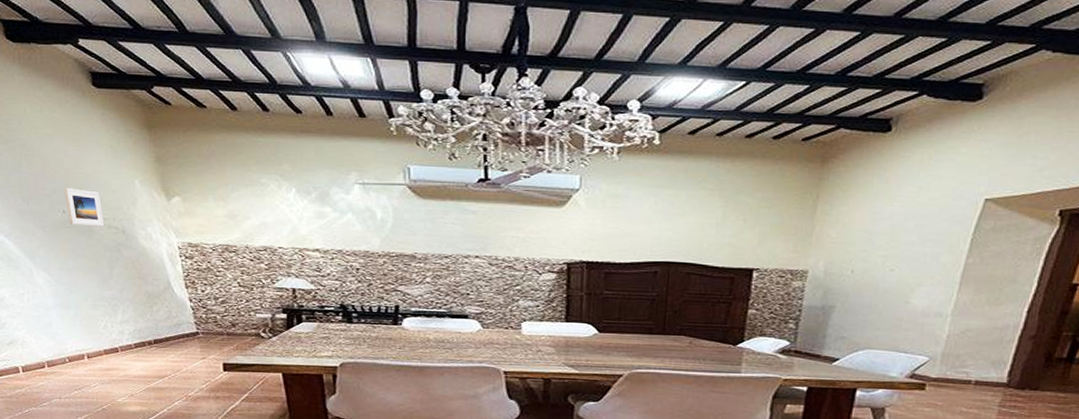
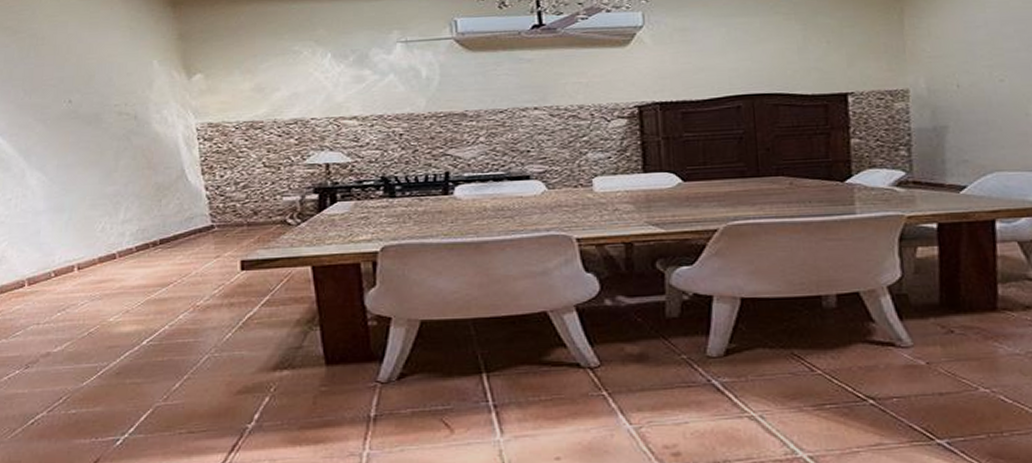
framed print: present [64,188,104,227] -> none [73,75,114,115]

